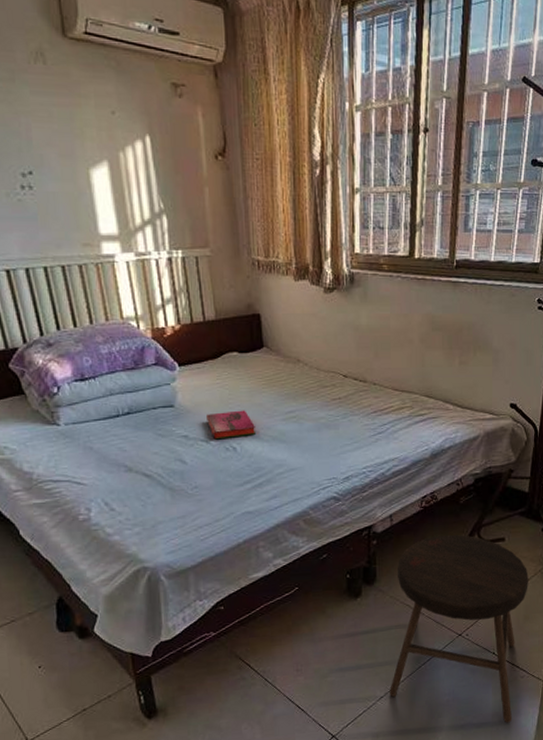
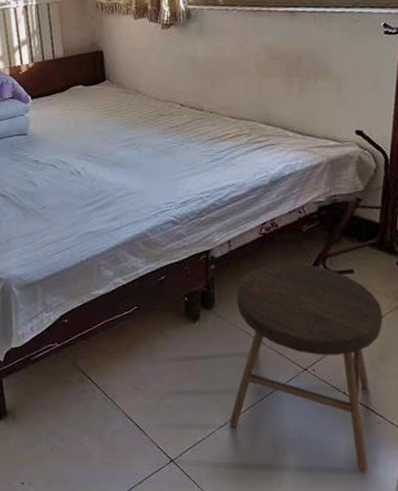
hardback book: present [207,410,255,440] -> none [55,137,98,165]

